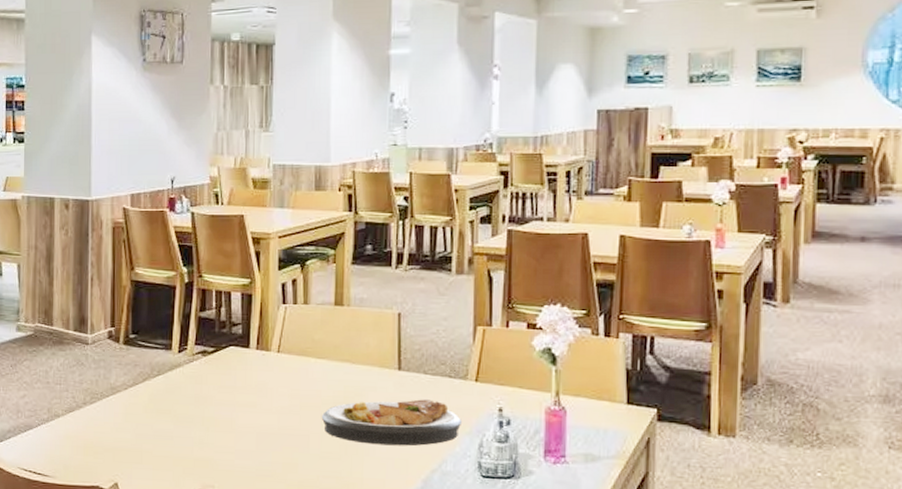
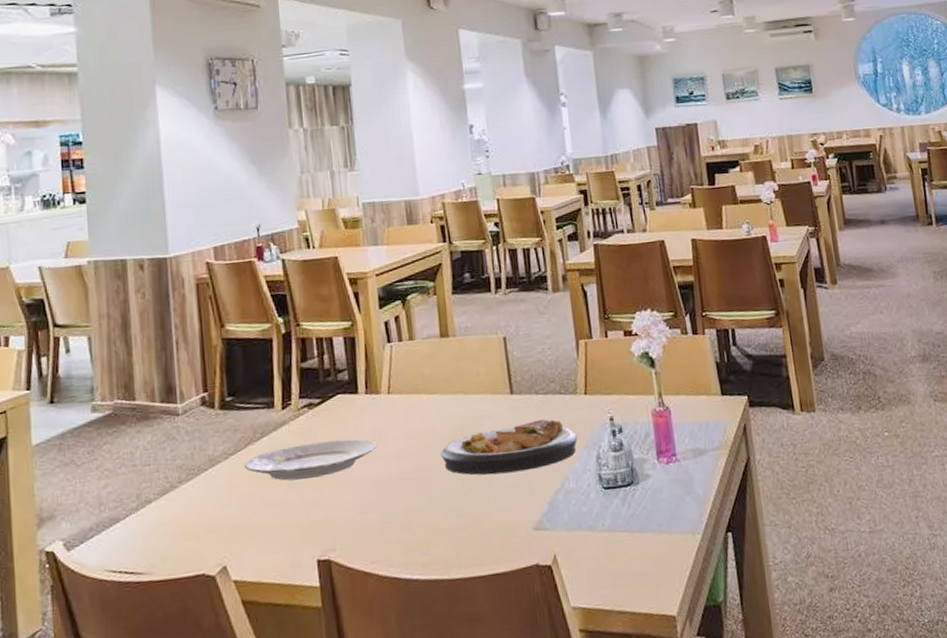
plate: none [140,387,262,420] -> present [244,439,377,481]

